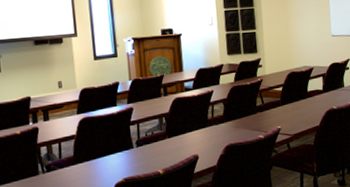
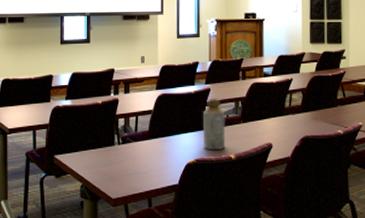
bottle: none [128,116,153,168] -> present [203,98,226,151]

